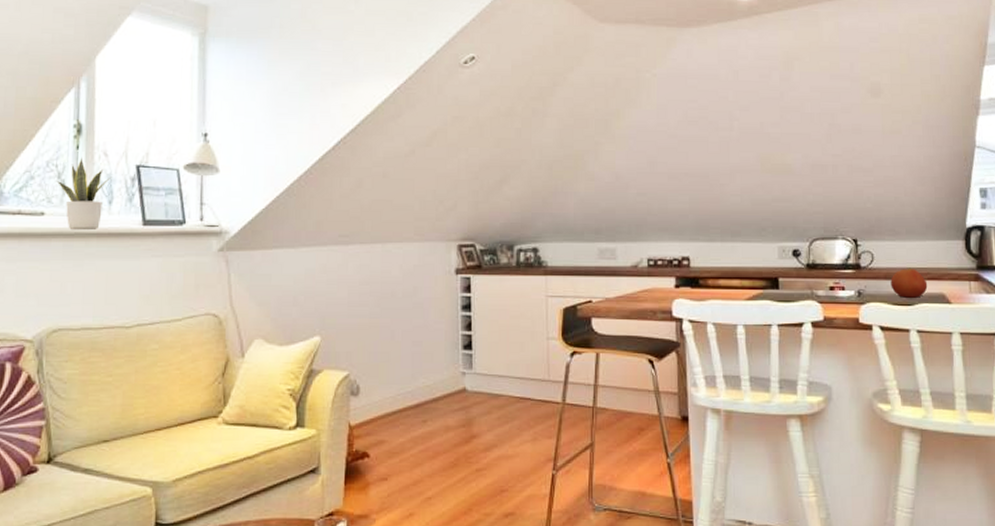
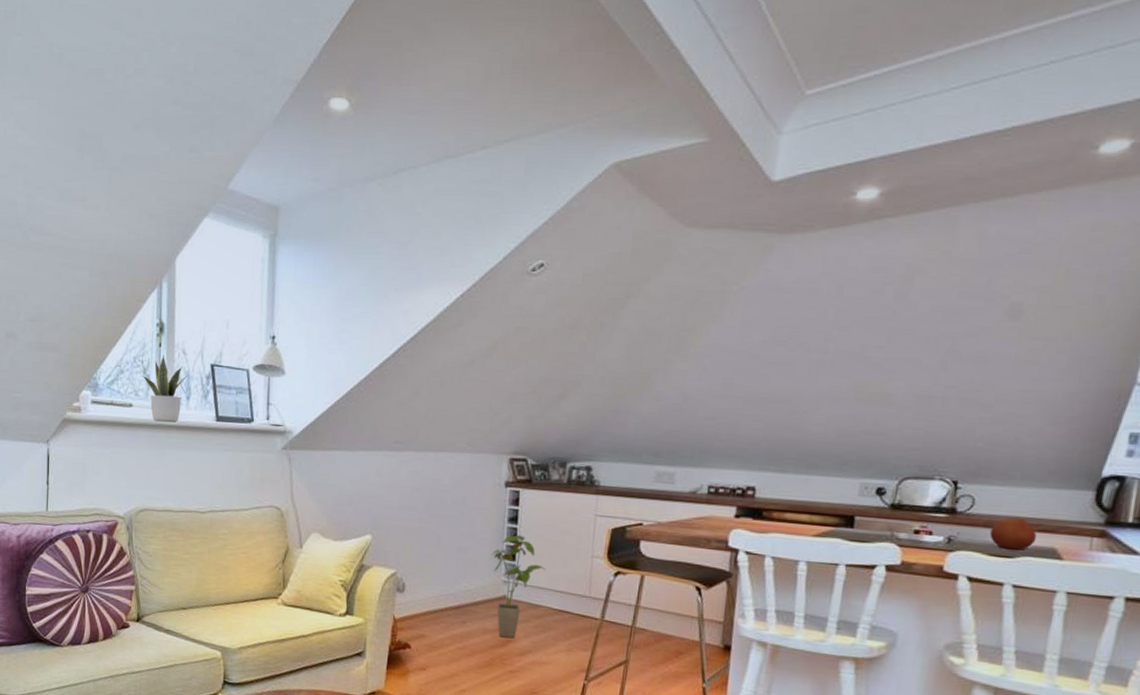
house plant: none [447,322,504,434] -> present [491,534,546,638]

